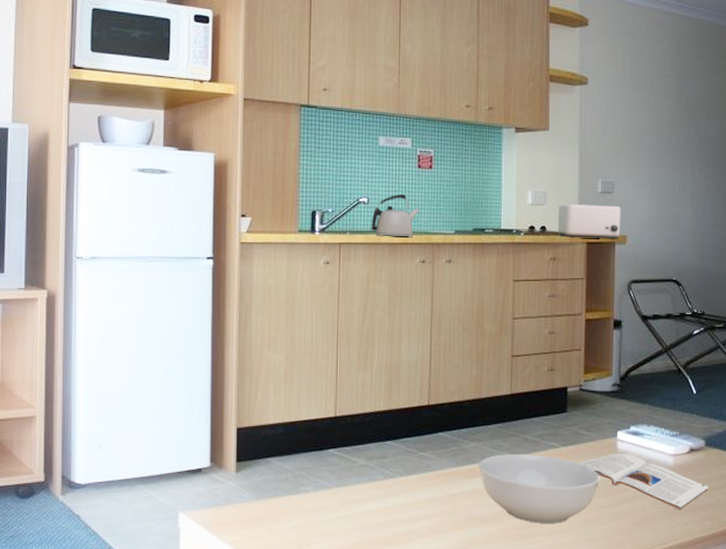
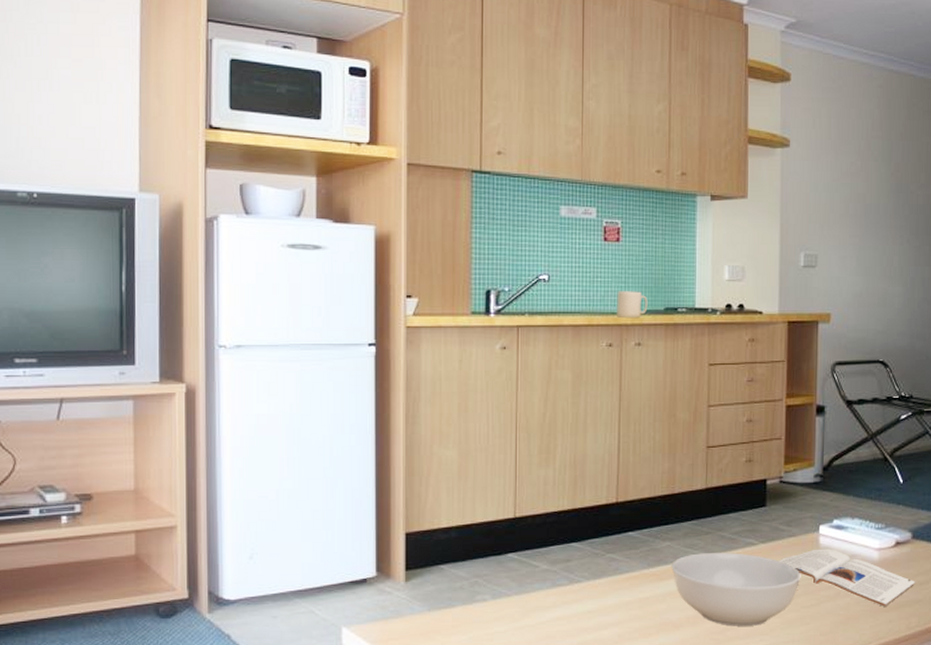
kettle: present [371,193,420,239] -> none [552,270,606,320]
mug: none [429,213,458,238] -> present [617,291,648,319]
toaster: present [557,203,621,240] -> none [756,279,825,318]

